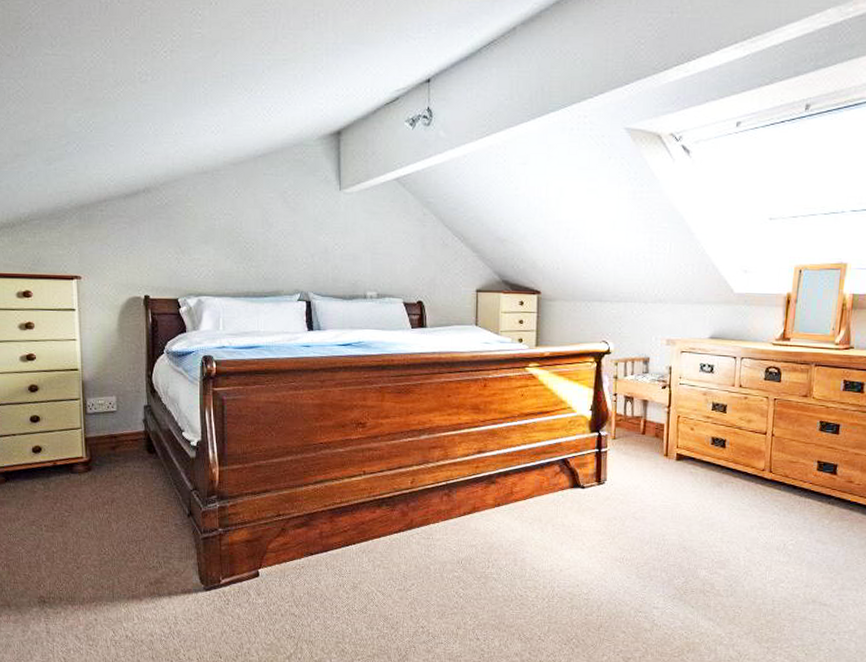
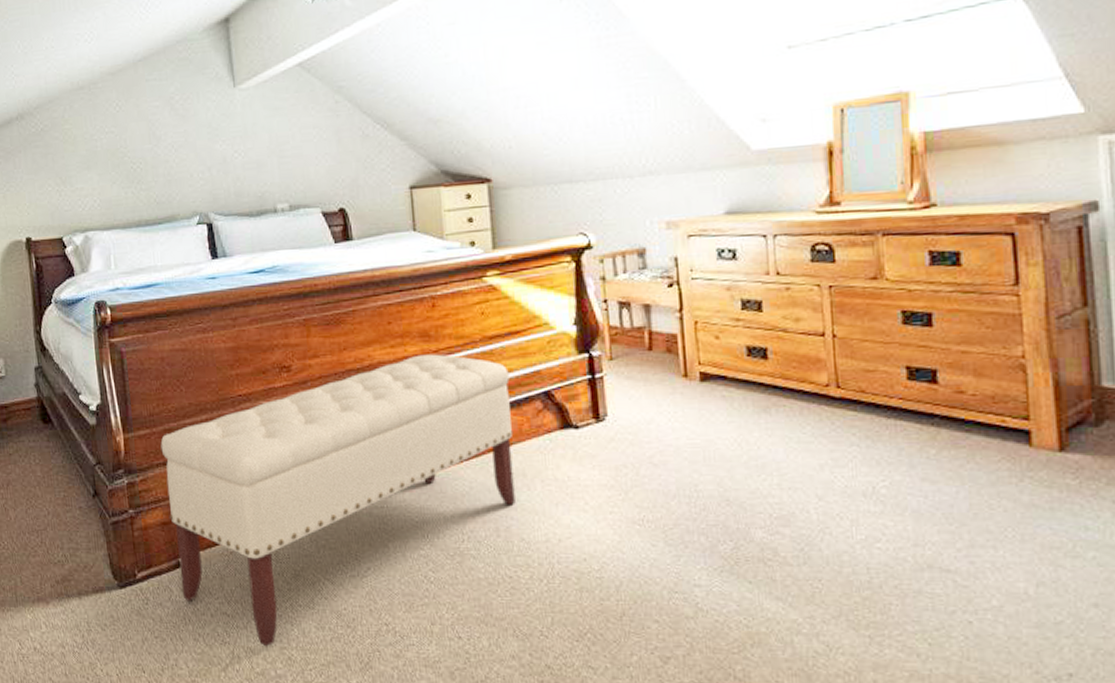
bench: none [250,423,537,641] -> present [160,354,516,647]

